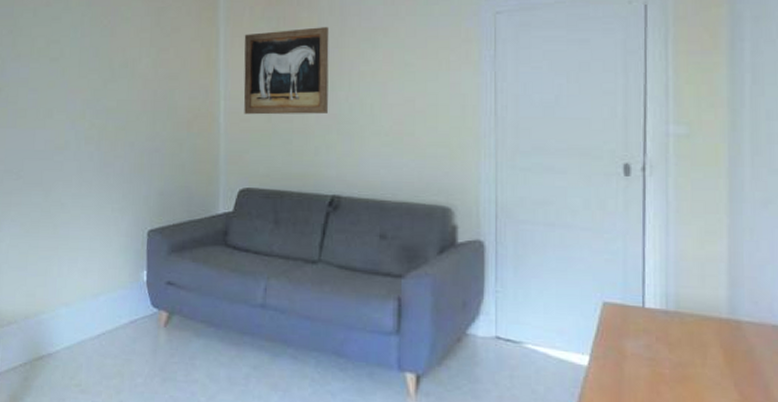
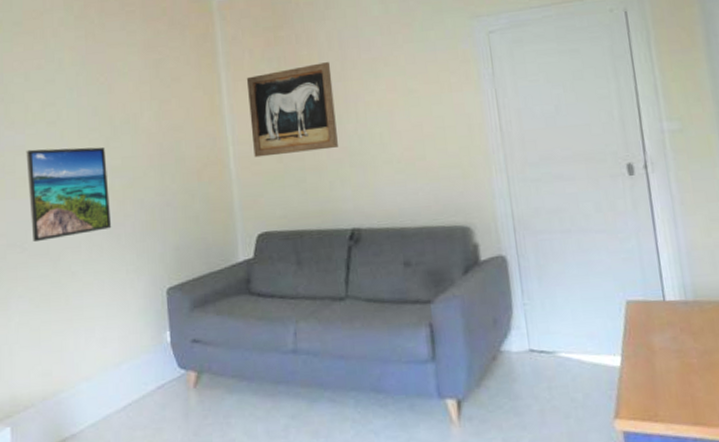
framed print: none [28,83,103,172] -> present [26,147,112,243]

